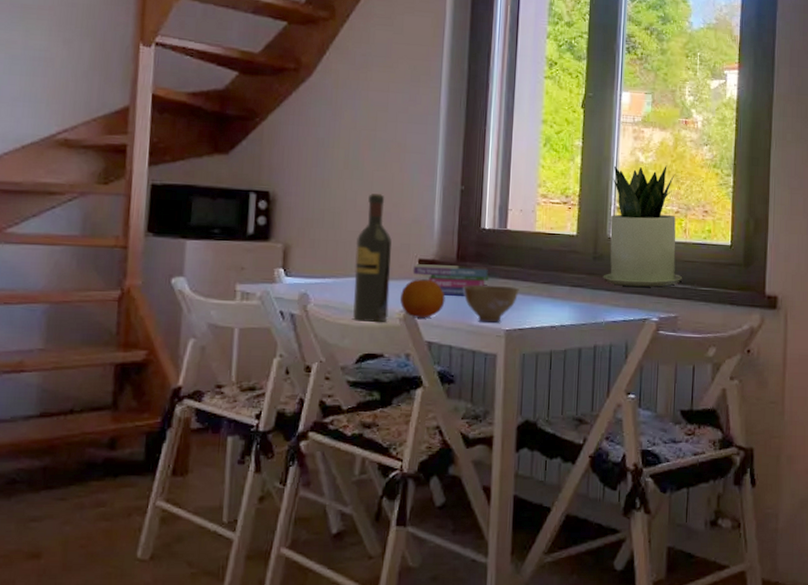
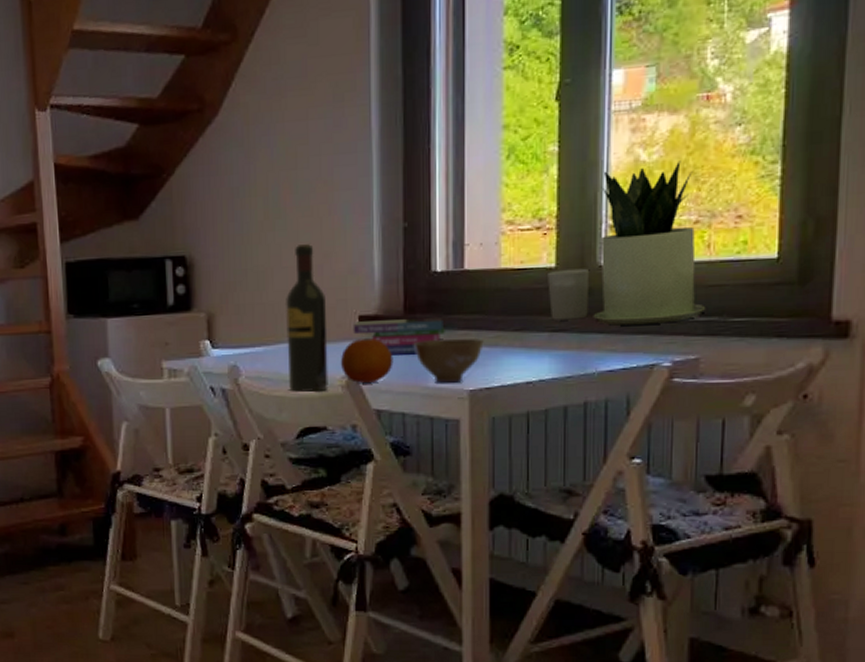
candle holder: none [569,237,602,279] -> present [546,268,590,322]

